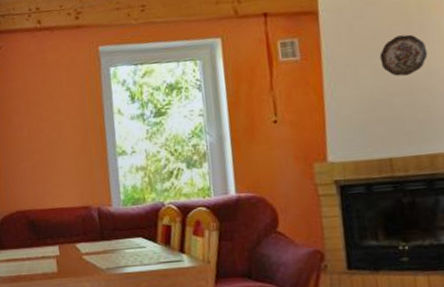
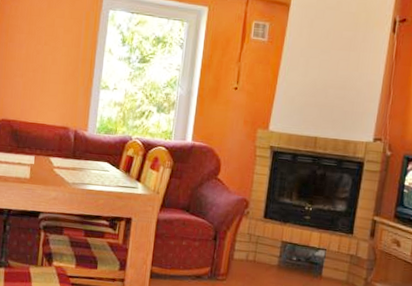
decorative plate: present [379,34,428,77] -> none [327,40,364,74]

